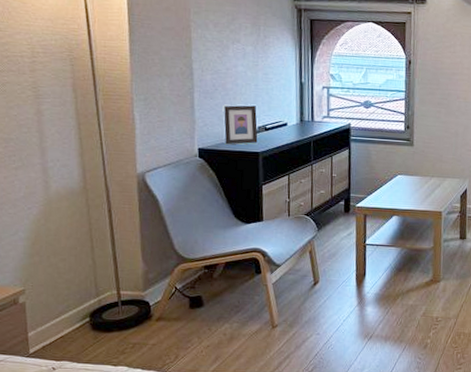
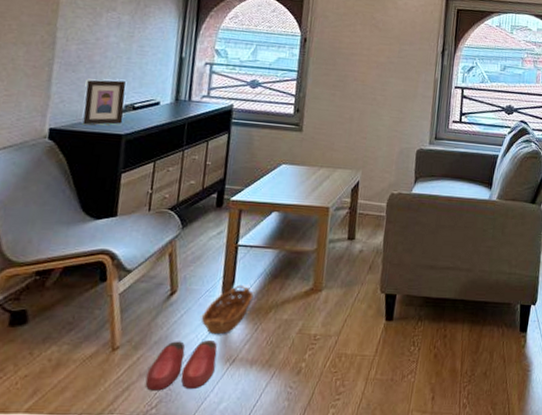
slippers: none [301,321,357,359] -> present [145,340,217,391]
basket: none [341,276,383,316] -> present [201,284,254,335]

